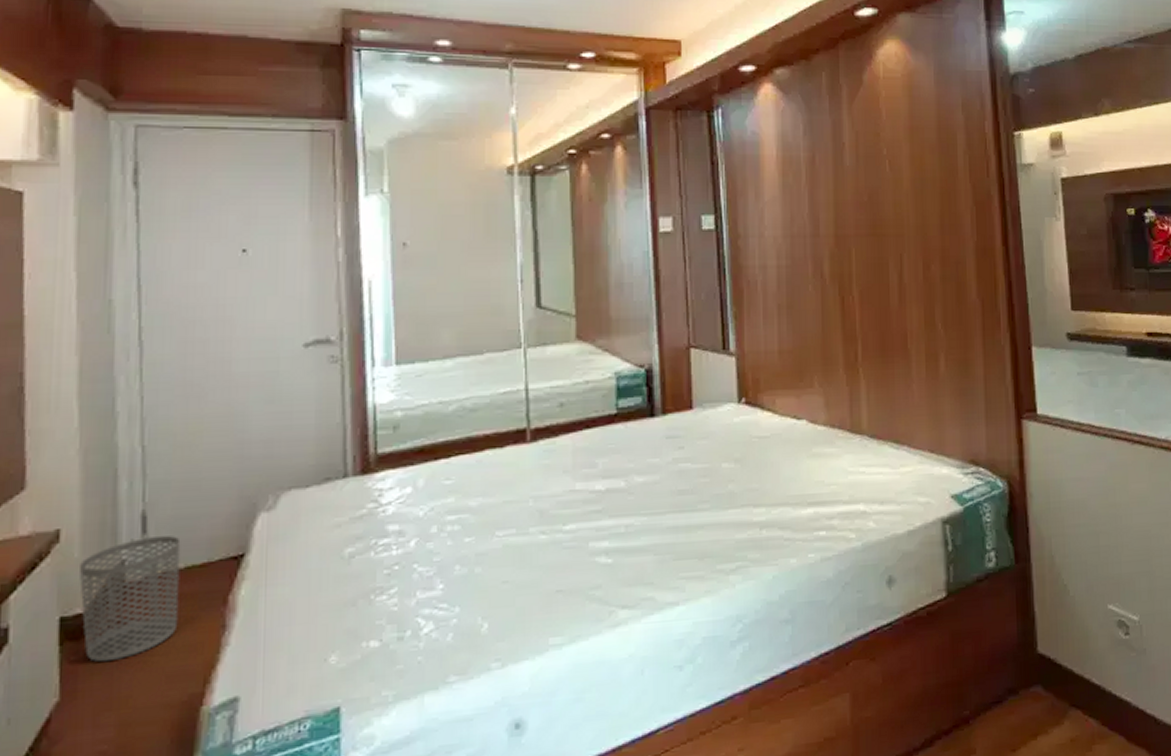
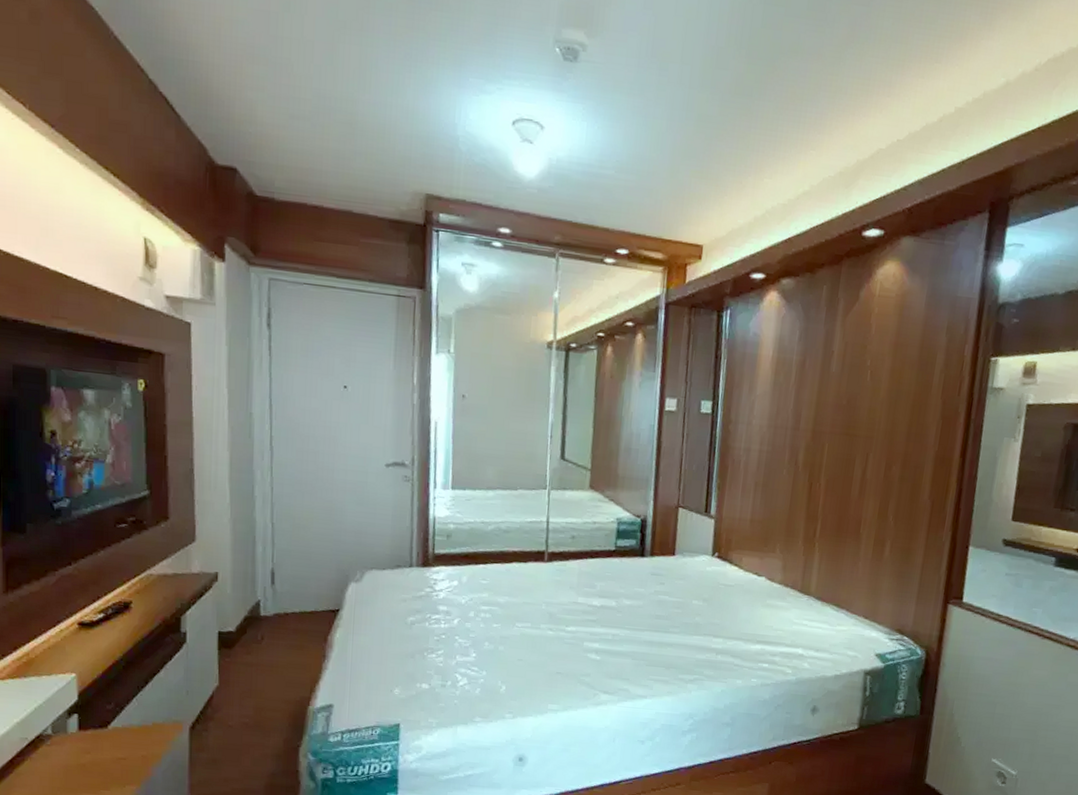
waste bin: present [79,536,181,662] -> none [231,587,297,666]

